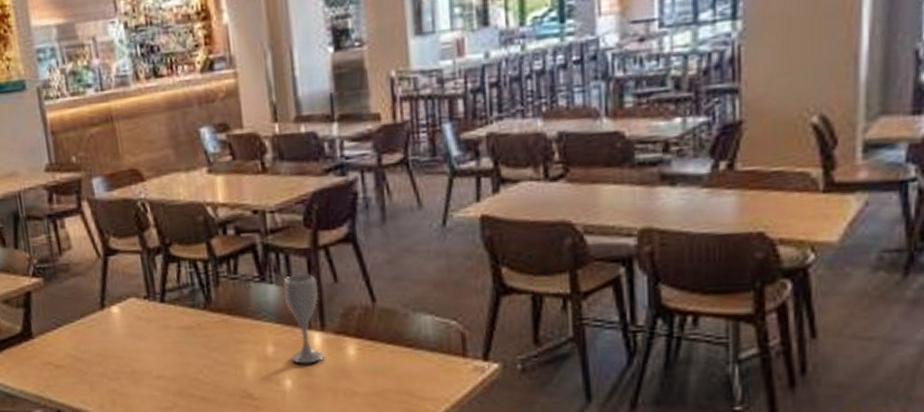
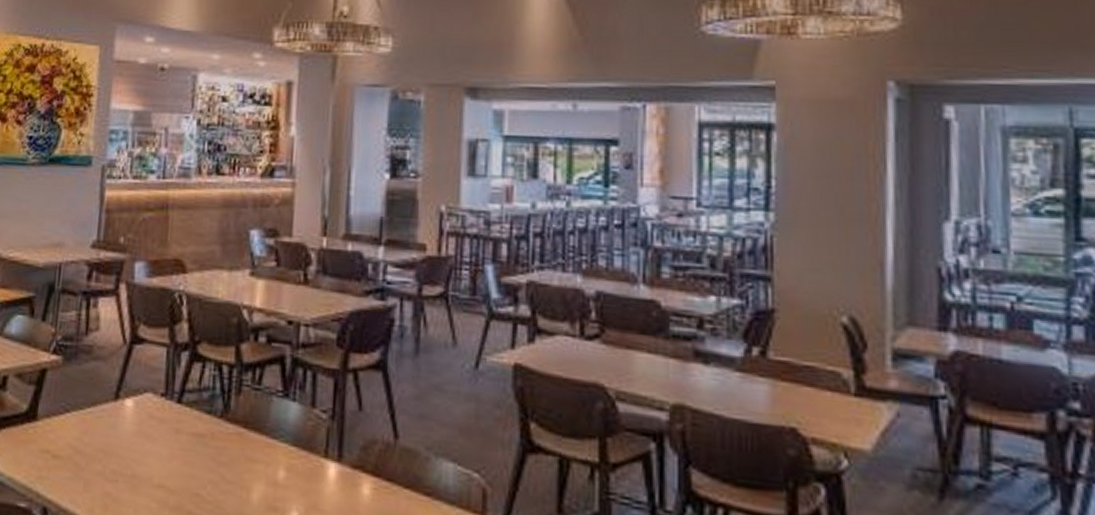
cup: present [283,273,325,364] -> none [302,394,342,498]

